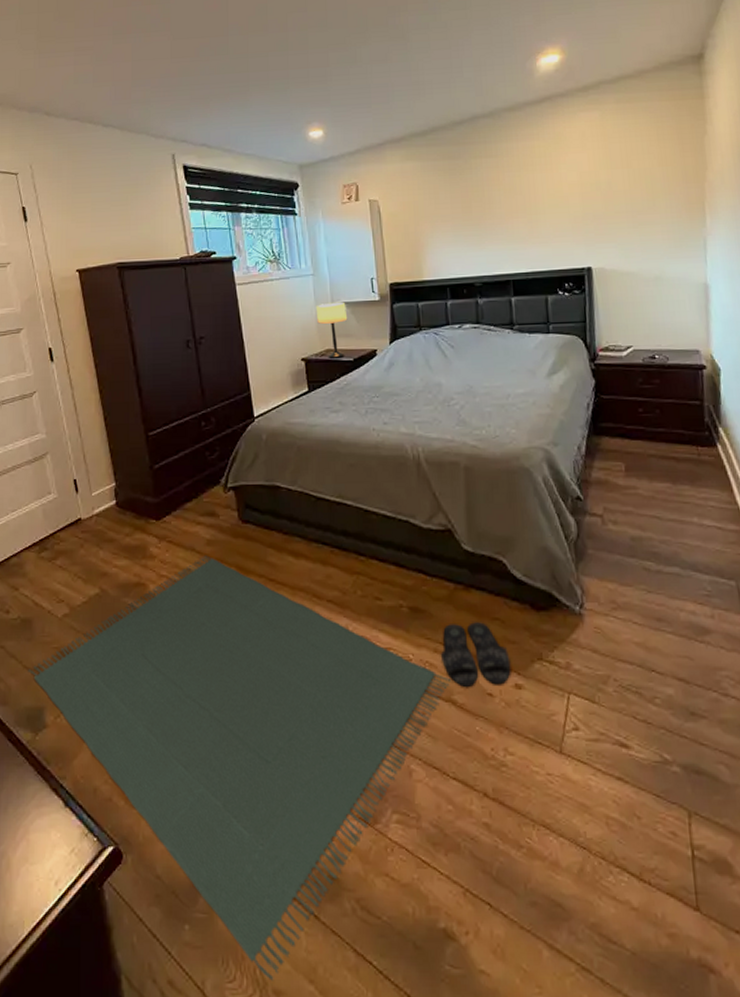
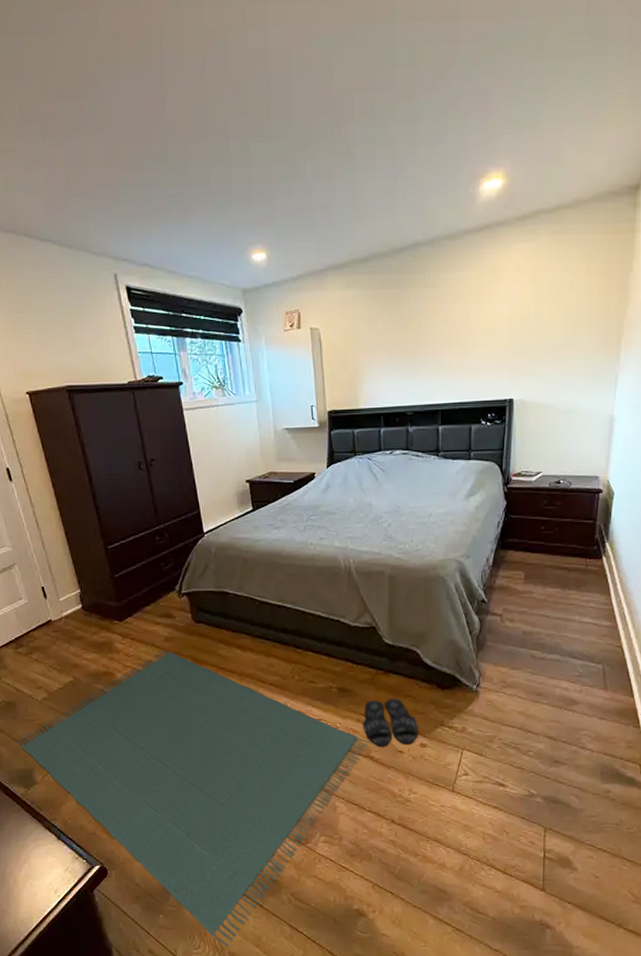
table lamp: present [315,302,348,358] -> none [259,428,289,480]

